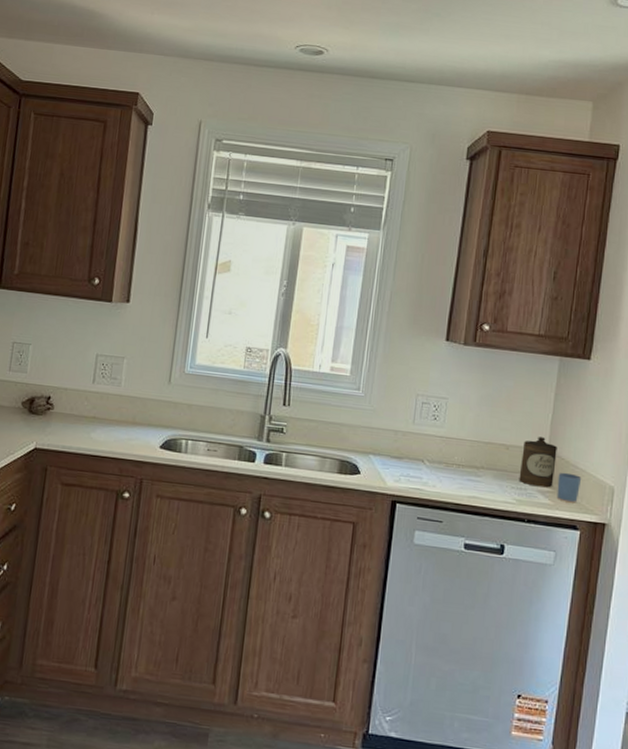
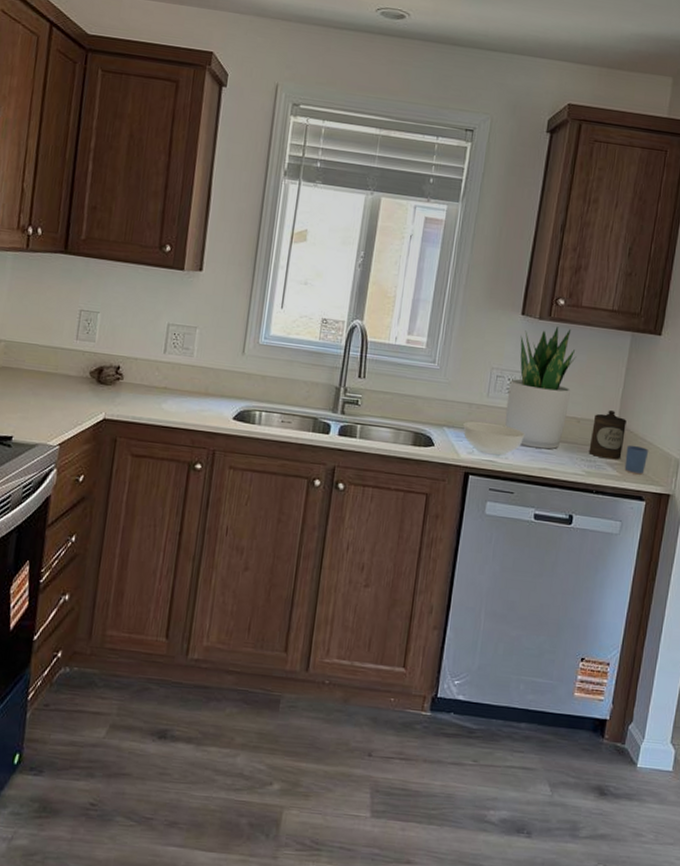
bowl: none [389,448,453,484] -> present [463,421,525,456]
planter: none [431,352,503,477] -> present [504,326,577,450]

